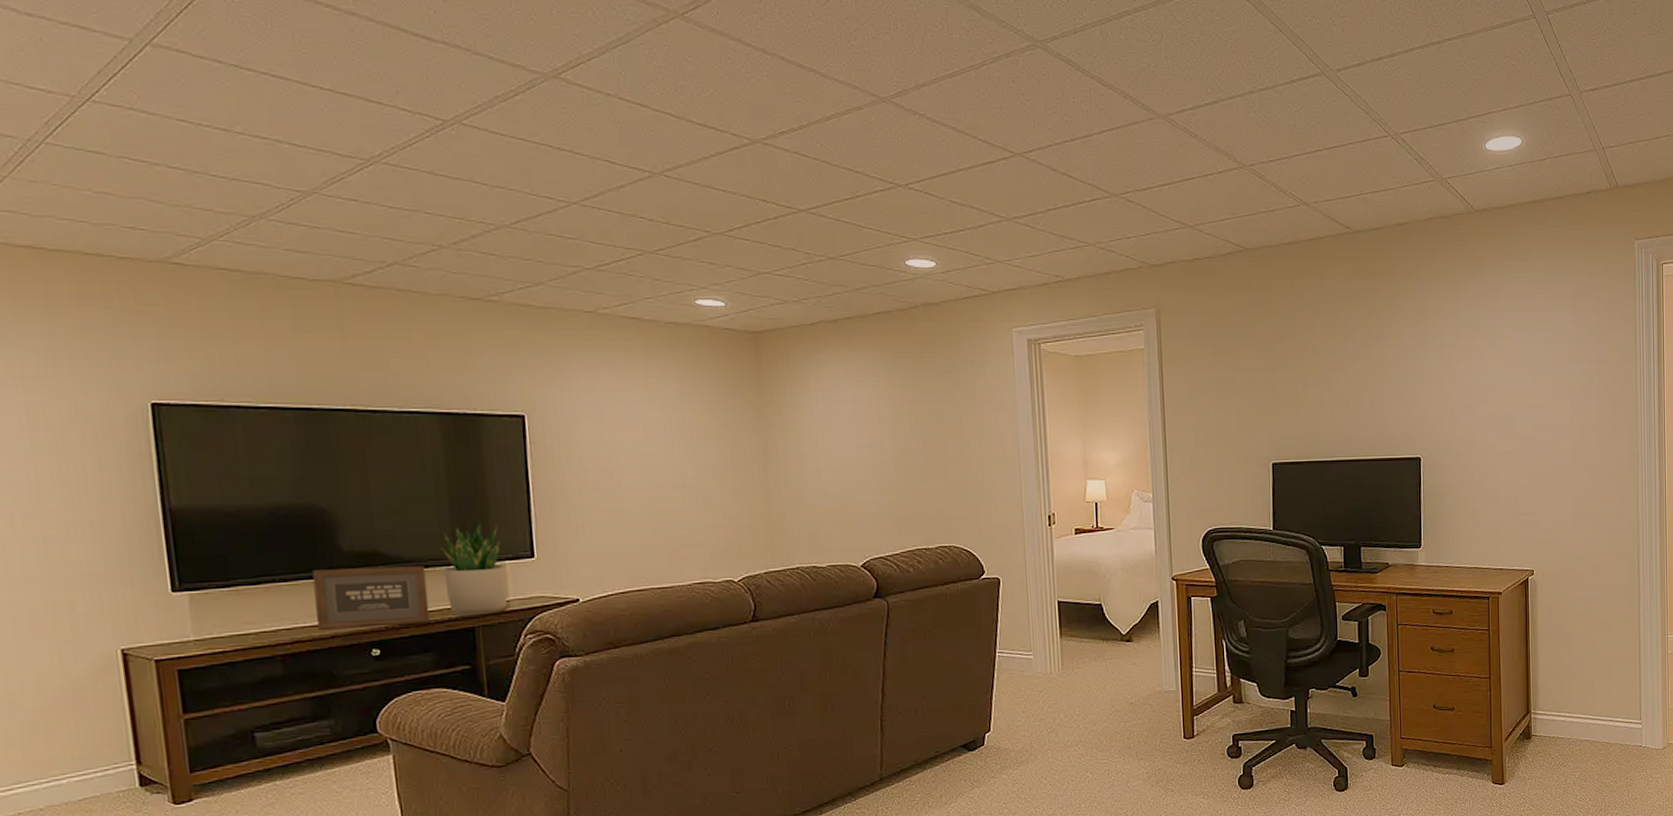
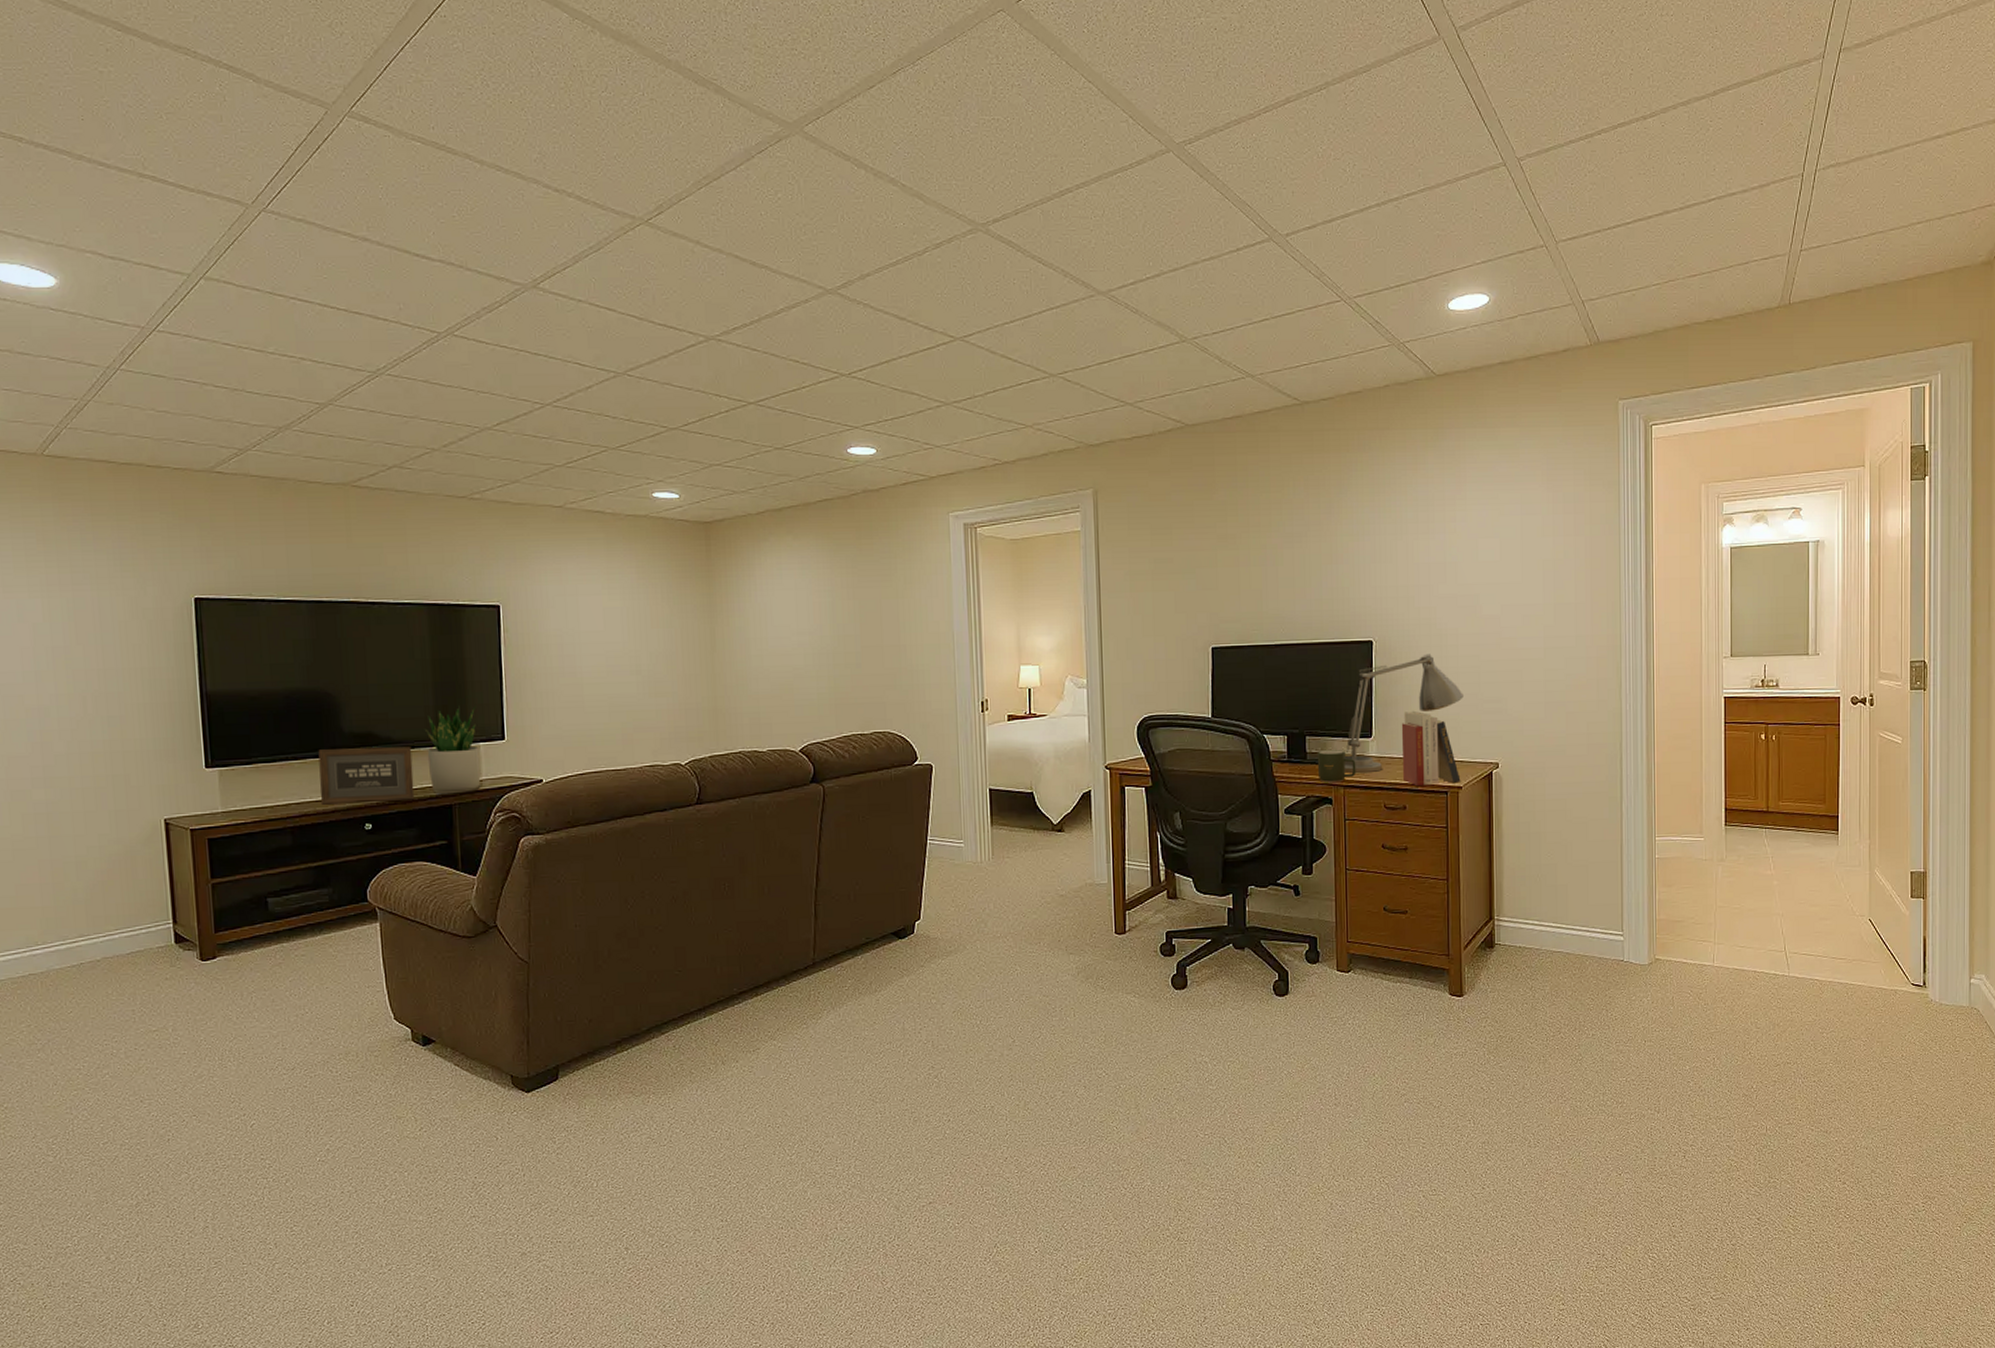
mug: none [1371,559,1407,591] -> present [1317,750,1356,783]
desk lamp: none [1396,469,1502,582] -> present [1344,653,1463,774]
books: none [1447,522,1501,593] -> present [1401,710,1461,787]

